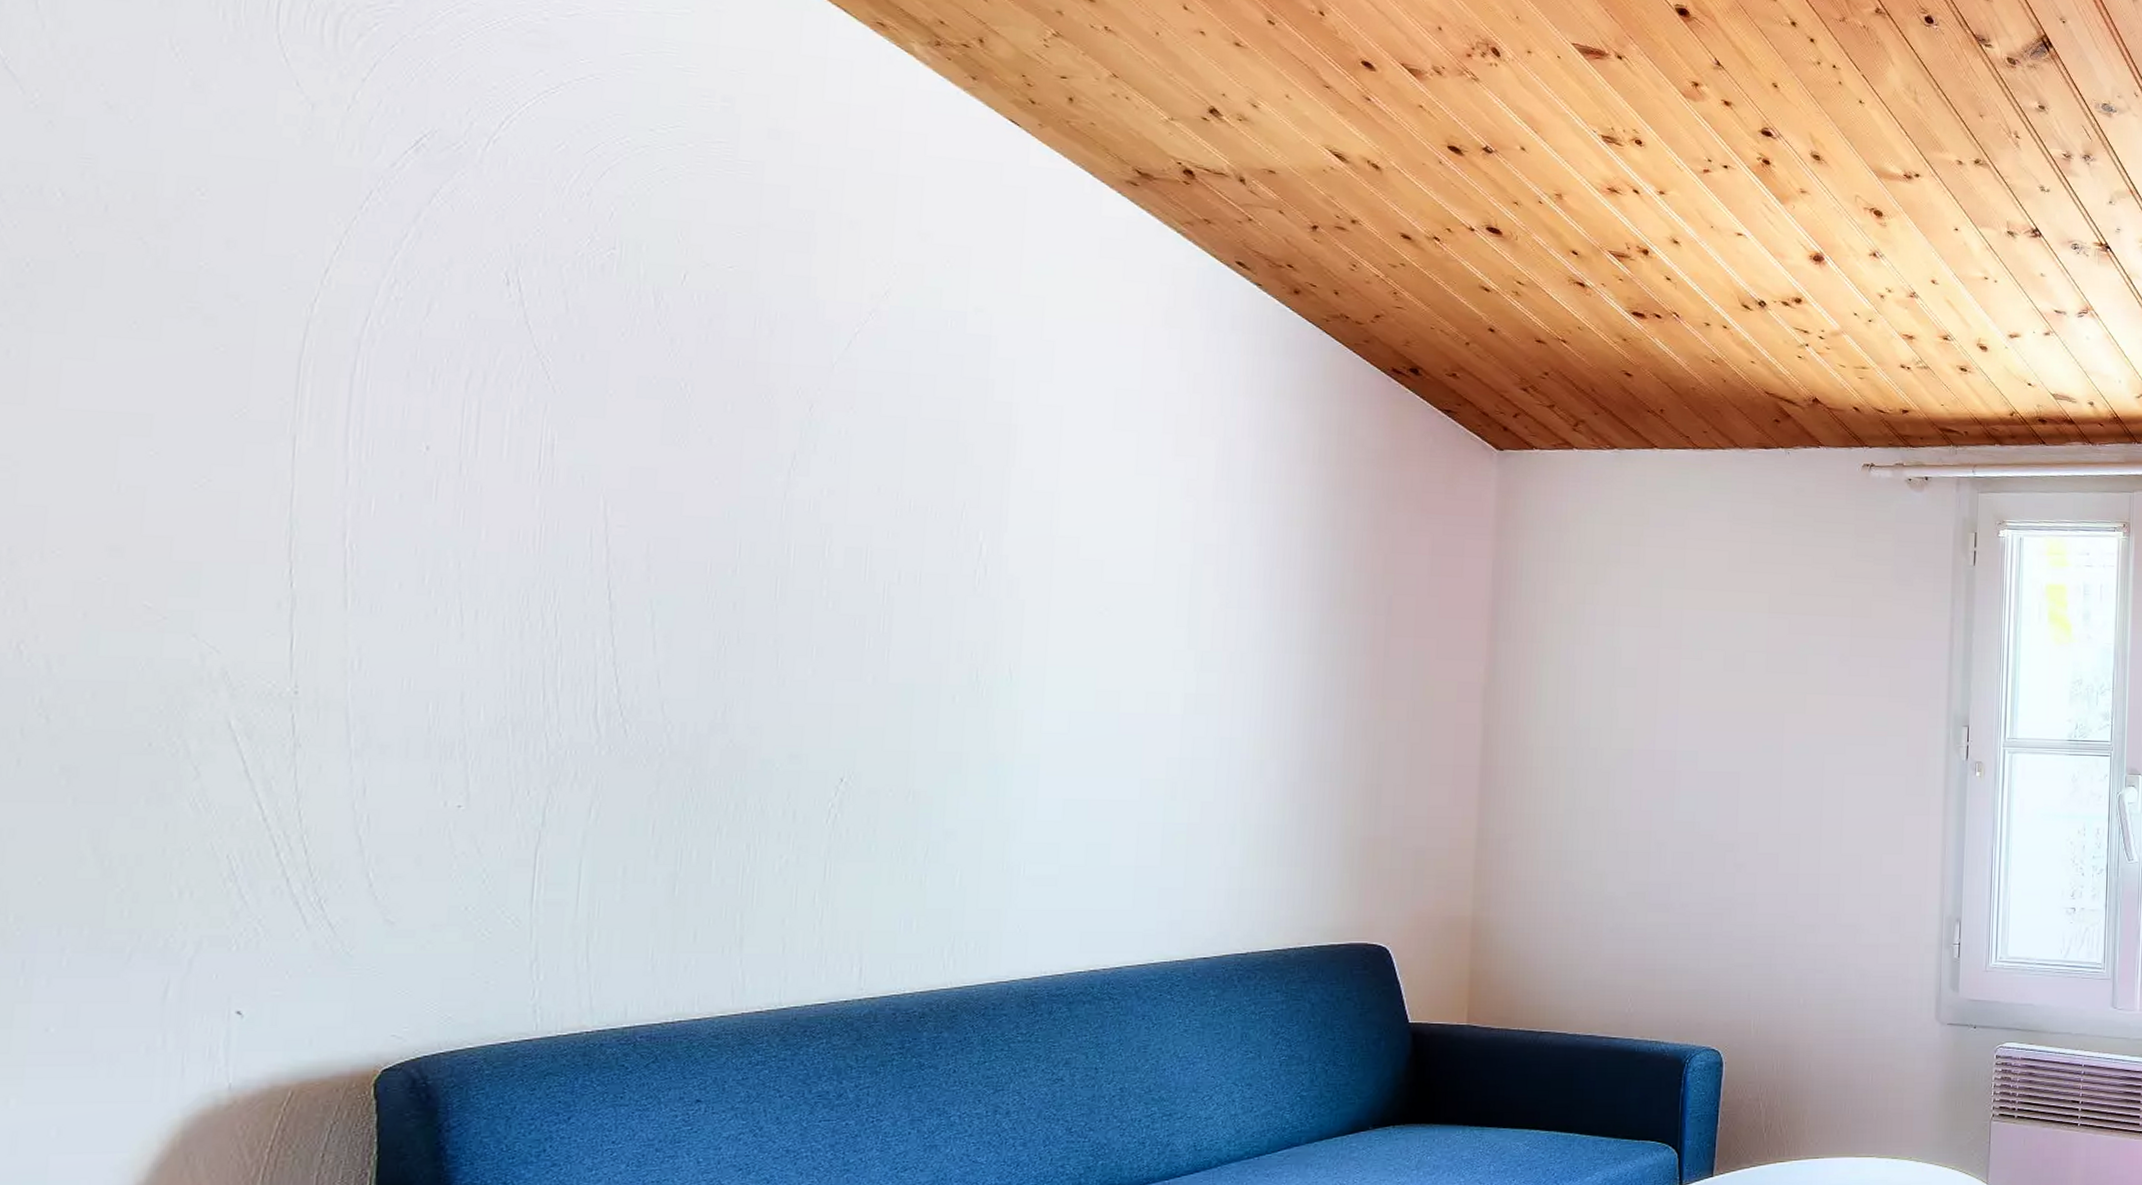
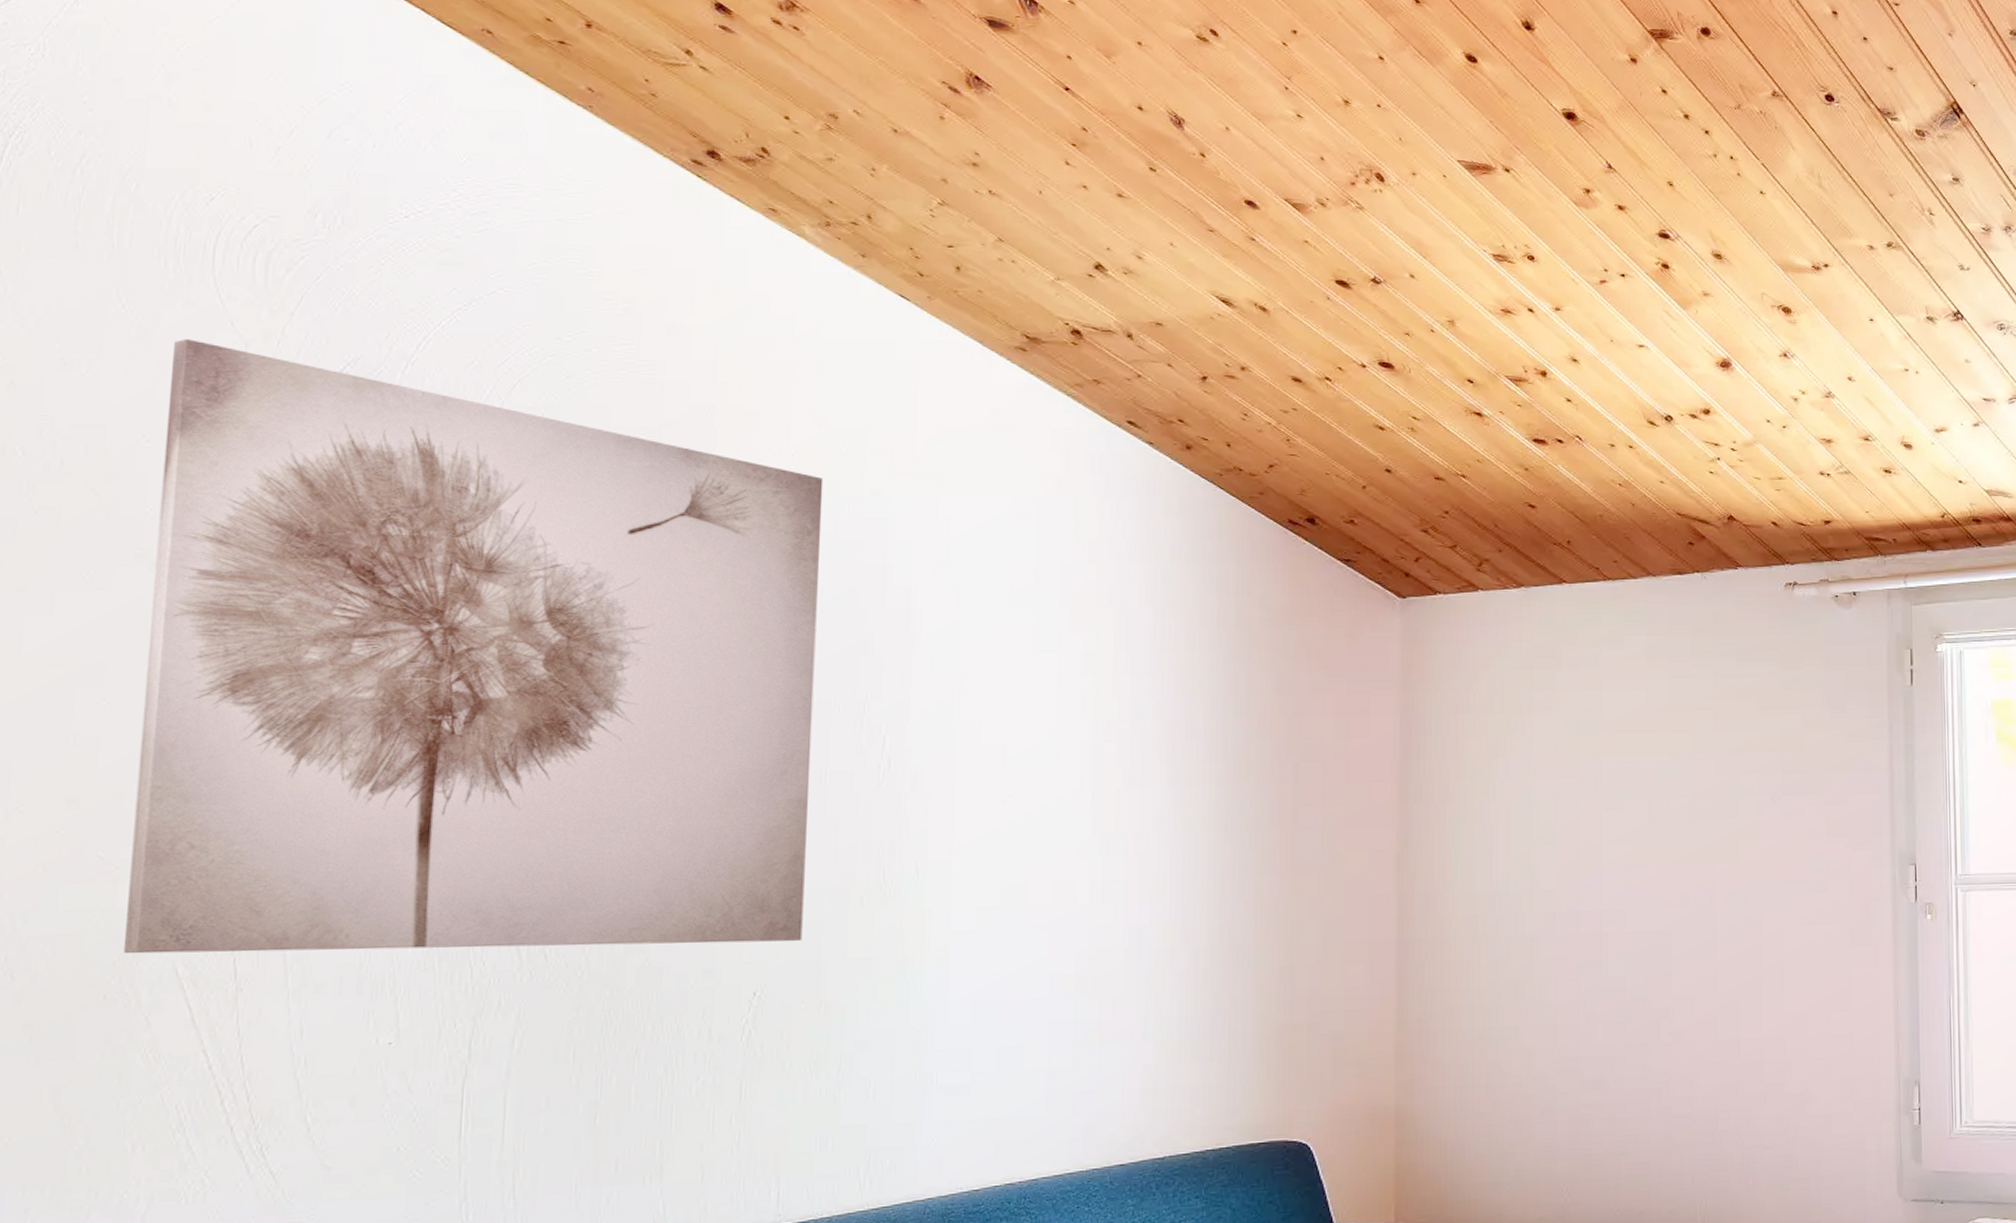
wall art: none [172,94,926,732] -> present [124,338,824,954]

